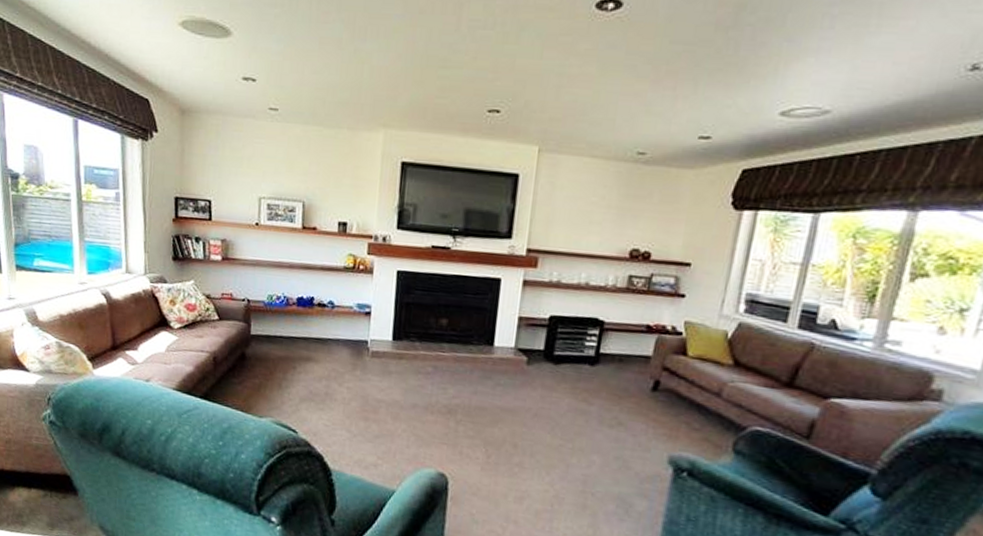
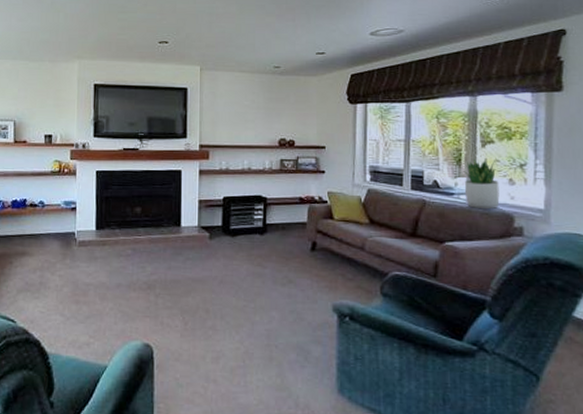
planter: none [871,295,928,364] -> present [463,157,500,210]

